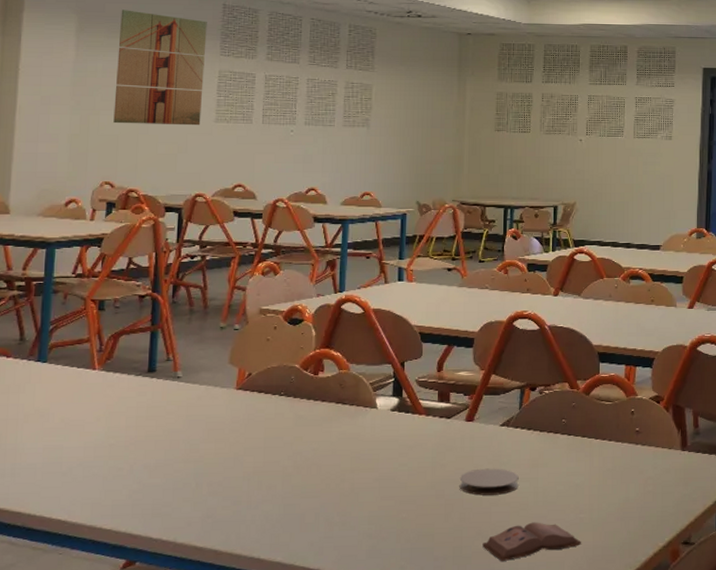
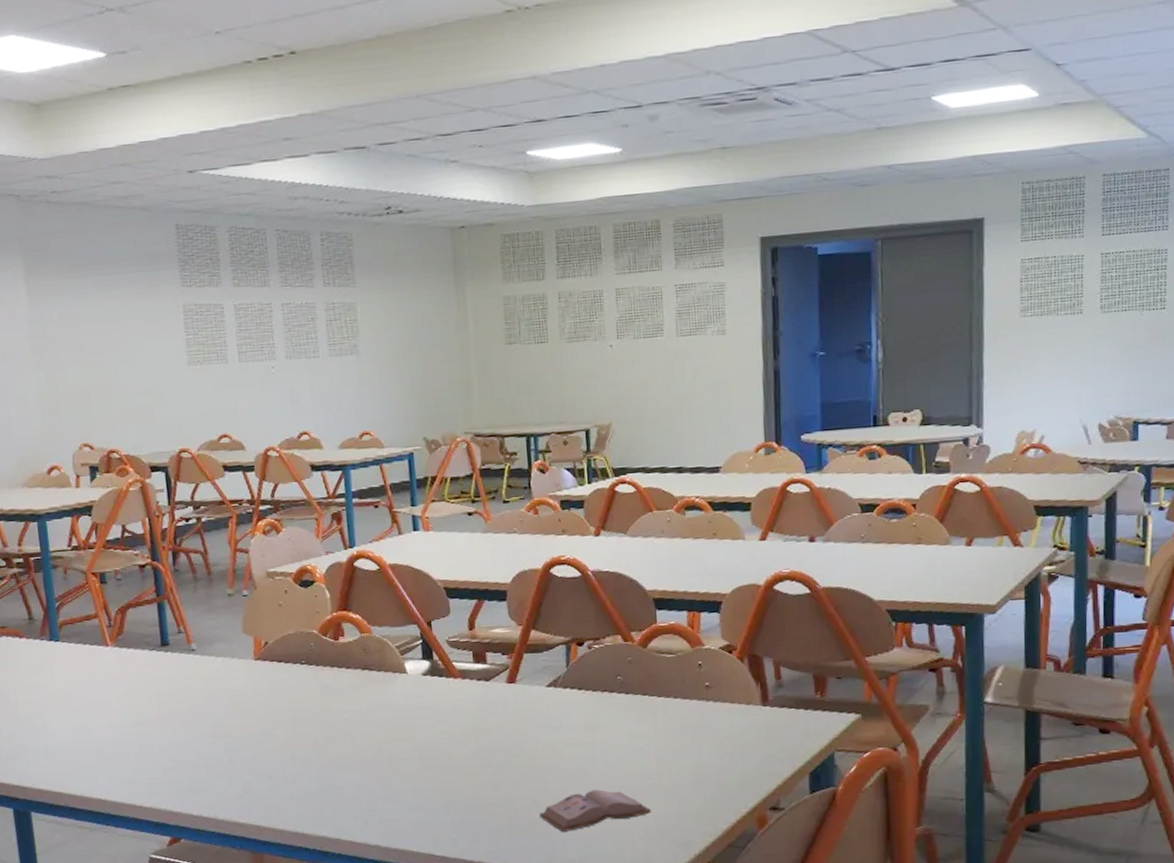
wall art: present [113,10,207,126] -> none [67,244,173,378]
coaster: present [459,468,519,496] -> none [506,733,574,763]

